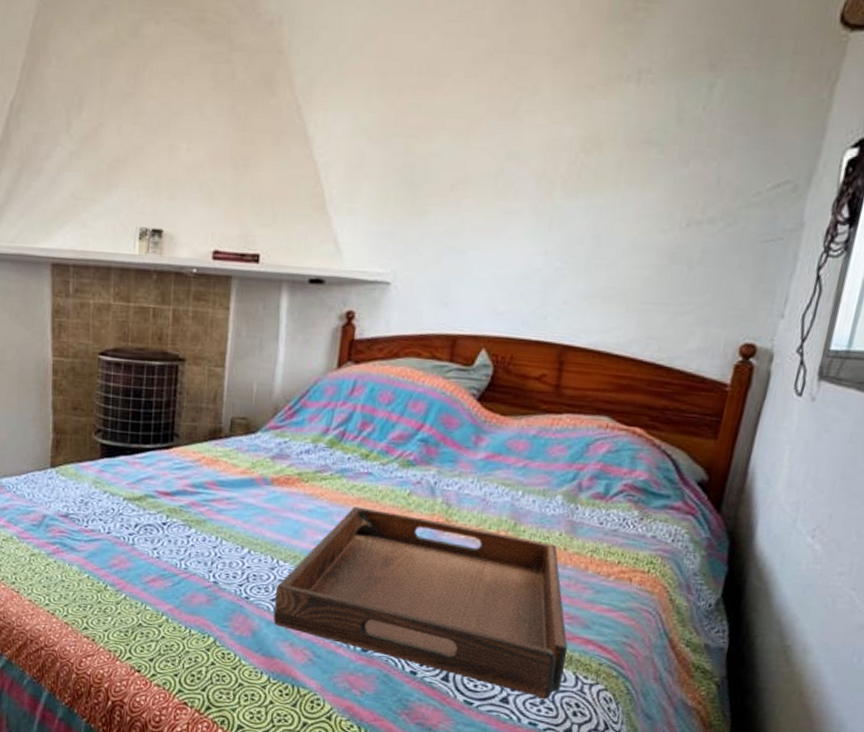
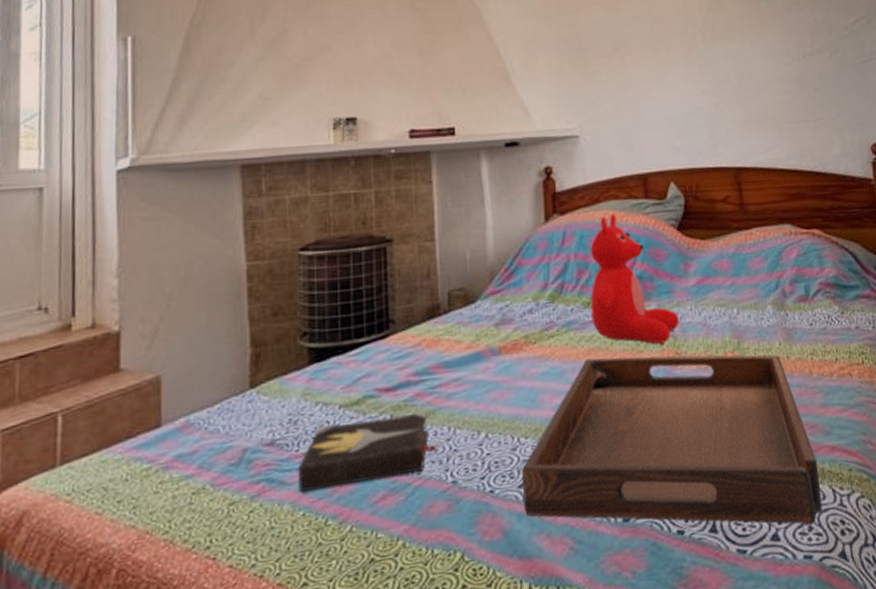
hardback book: none [86,511,207,567] -> present [299,411,440,492]
teddy bear: none [367,371,458,509] -> present [590,213,679,345]

